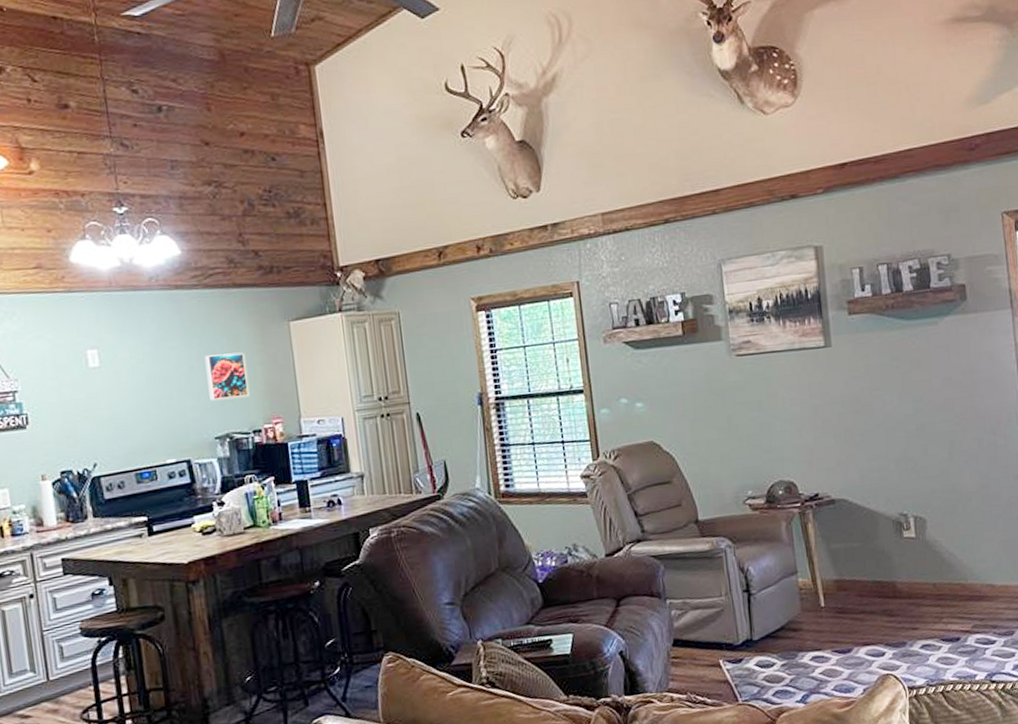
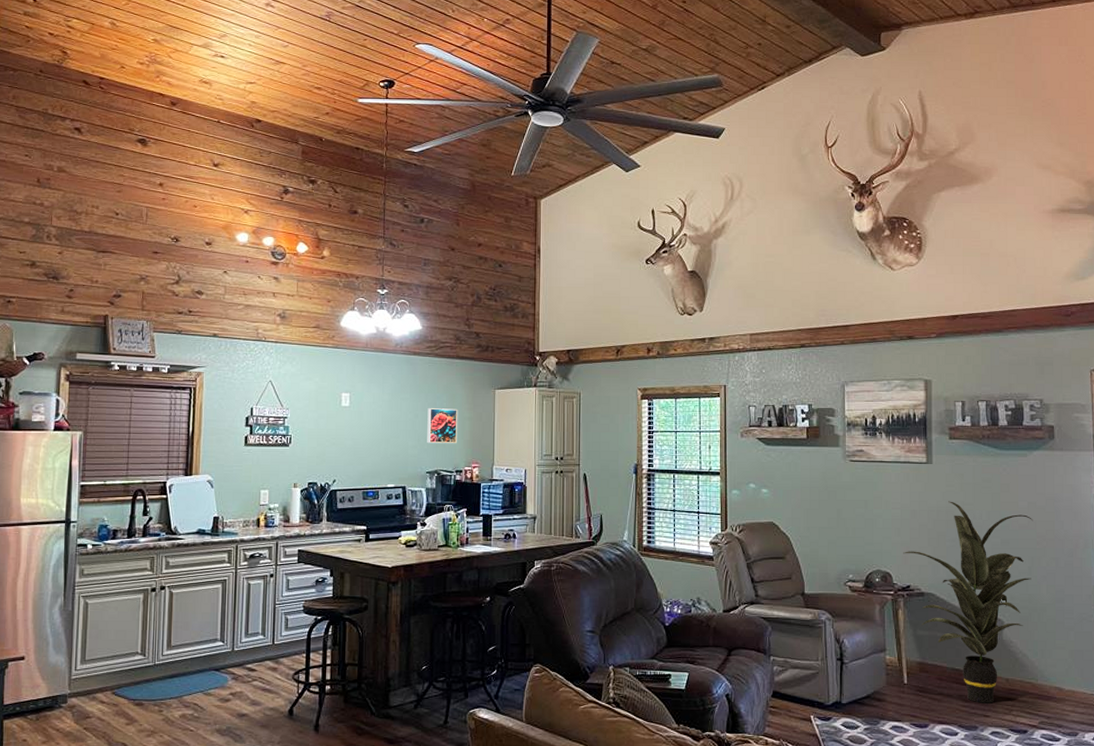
indoor plant: none [807,388,953,616] -> present [903,501,1033,703]

